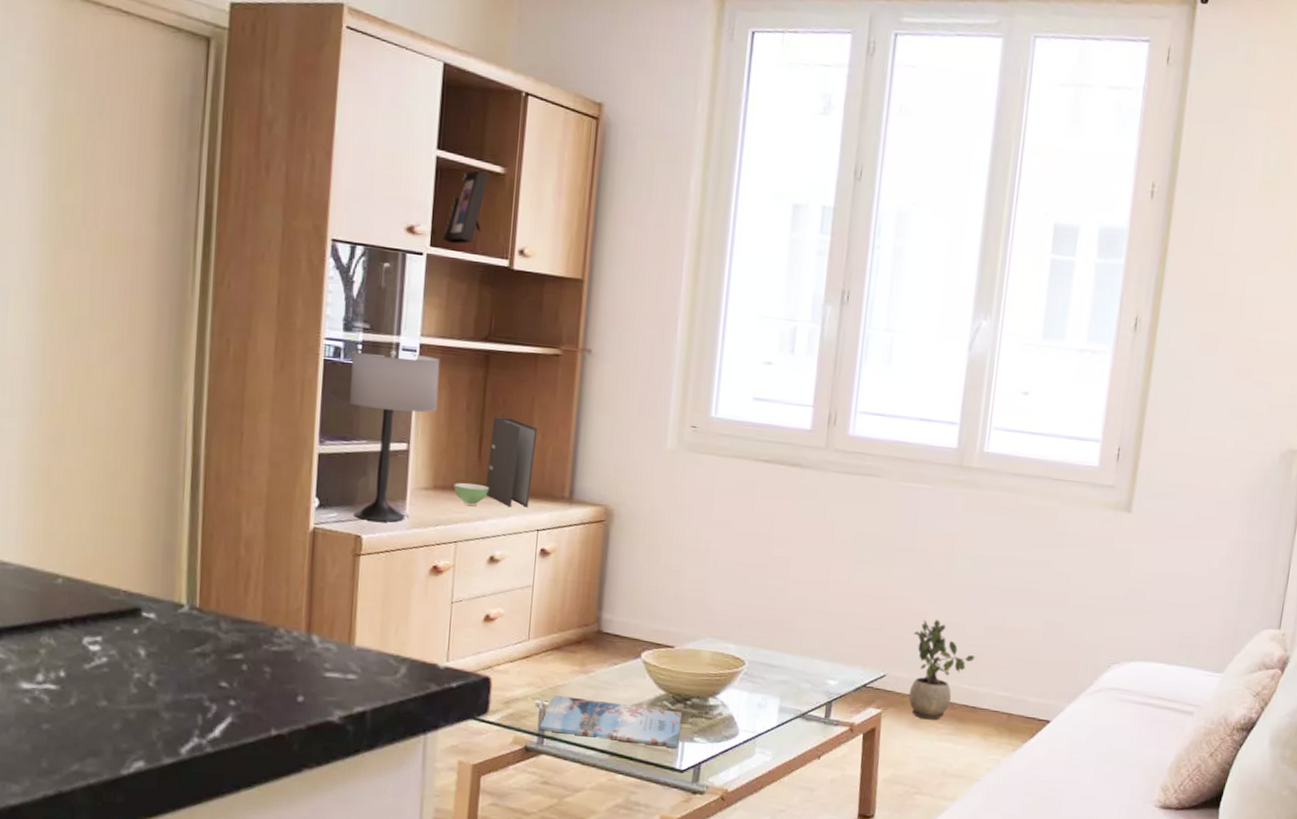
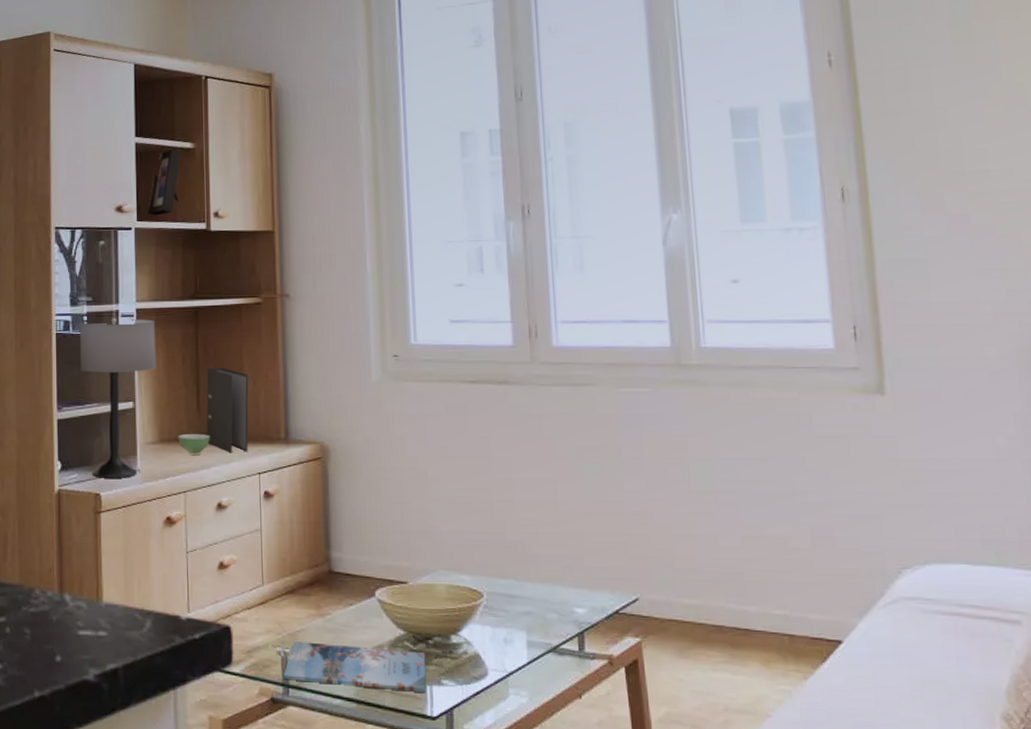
potted plant: present [908,619,975,720] -> none [660,532,737,647]

